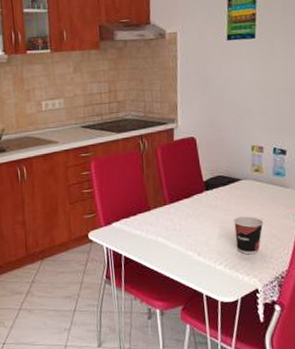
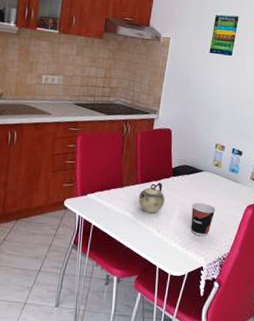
teapot: none [169,199,201,236] -> present [138,182,165,214]

